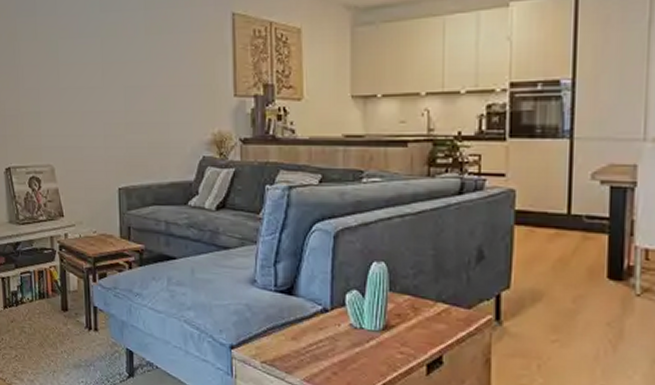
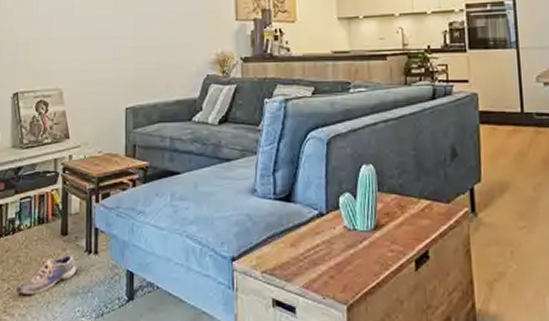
shoe: none [23,329,79,364] -> present [16,254,77,296]

